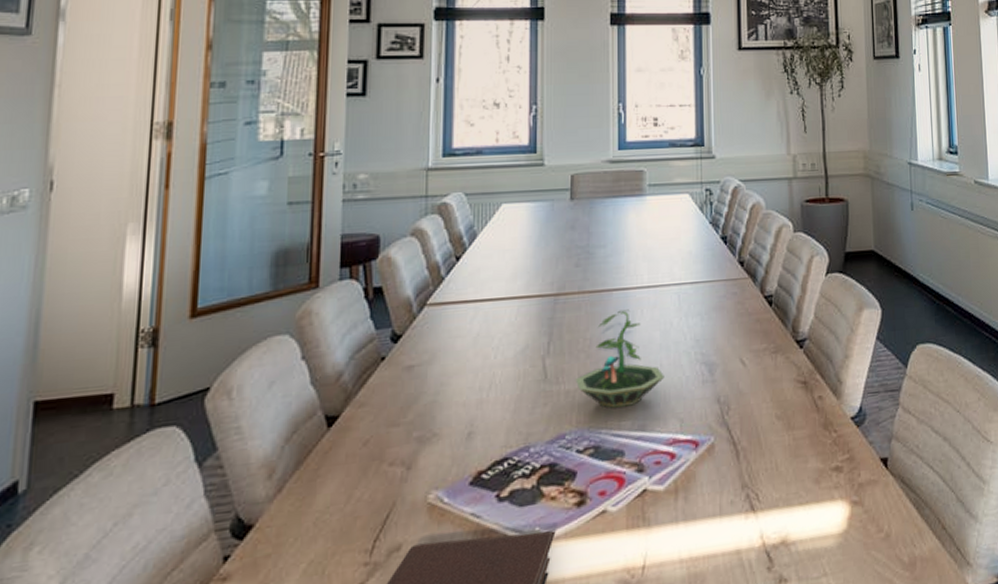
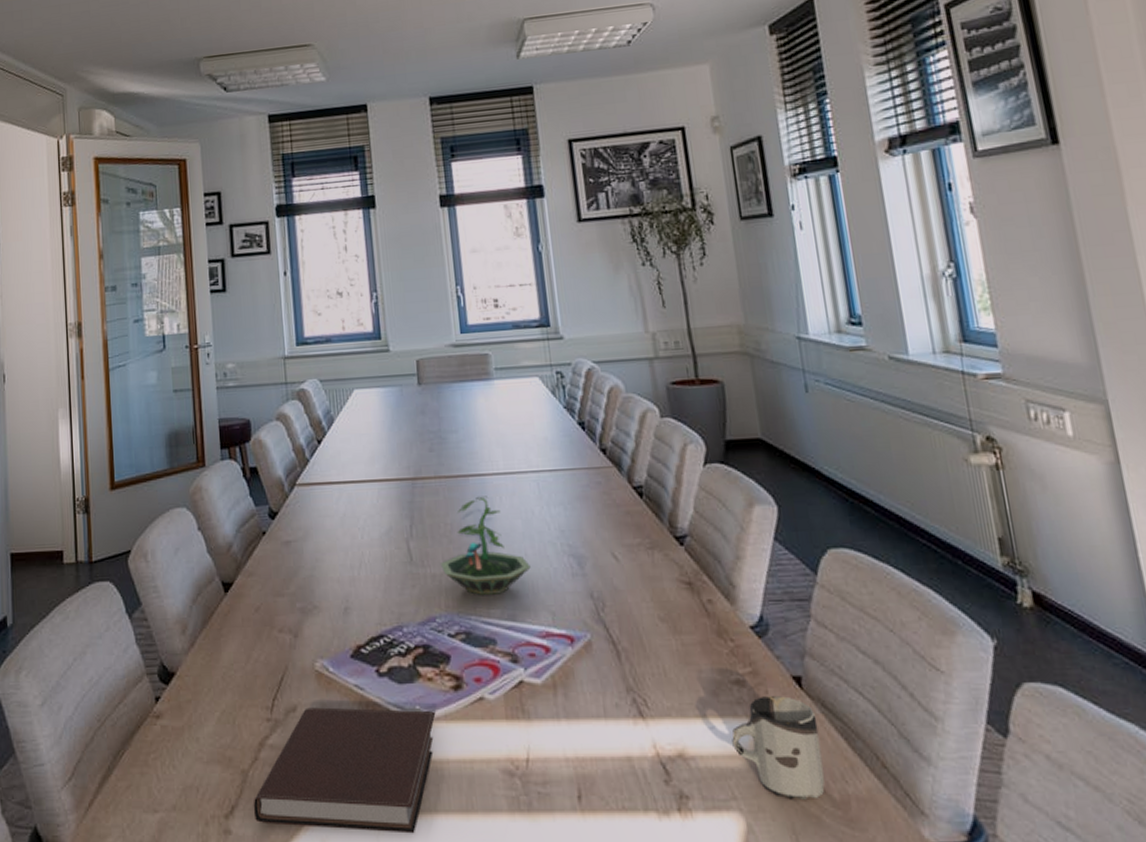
cup: none [828,477,899,569] -> present [732,696,825,800]

